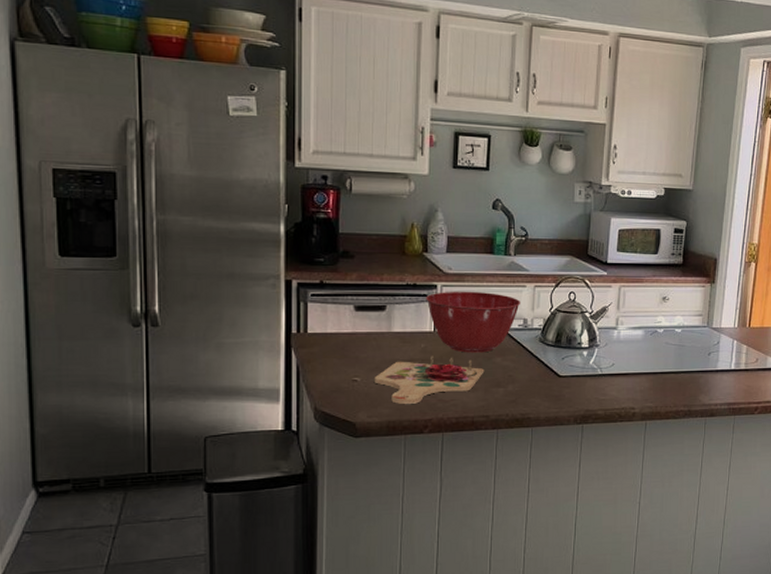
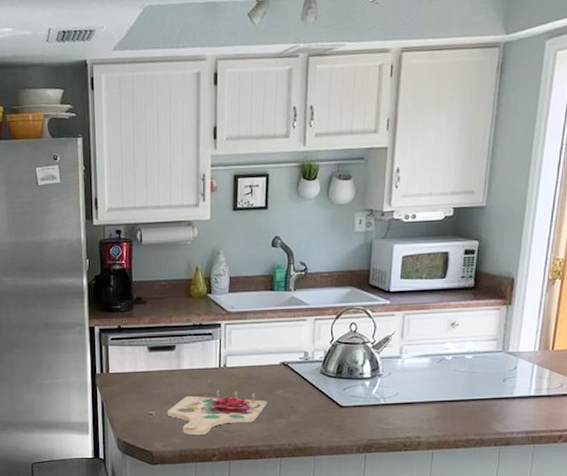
mixing bowl: present [426,291,520,353] -> none [211,327,301,386]

